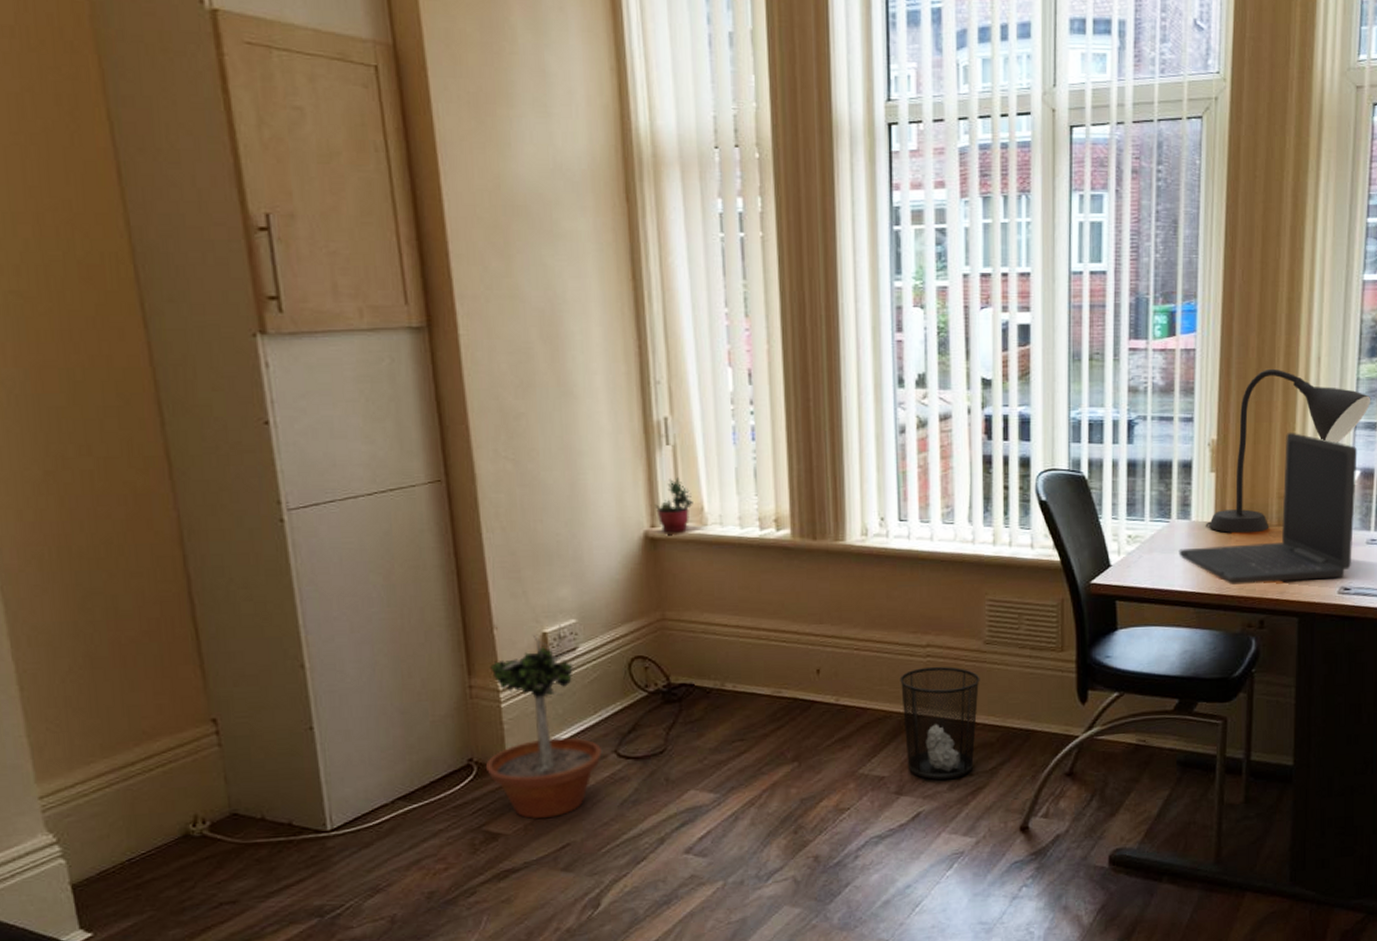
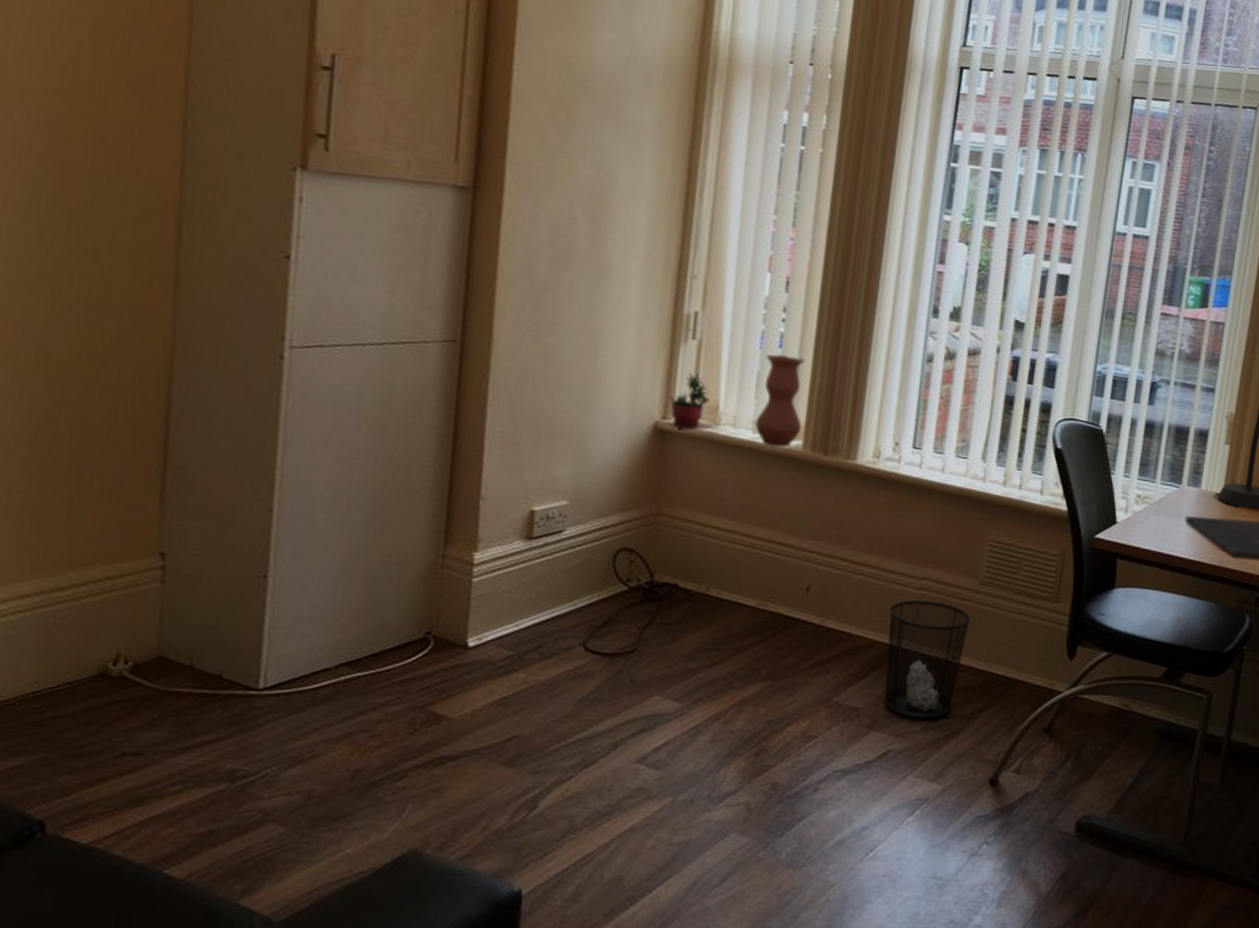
potted tree: present [486,624,602,819] -> none [444,504,569,707]
vase: none [740,446,787,539] -> present [754,353,806,448]

